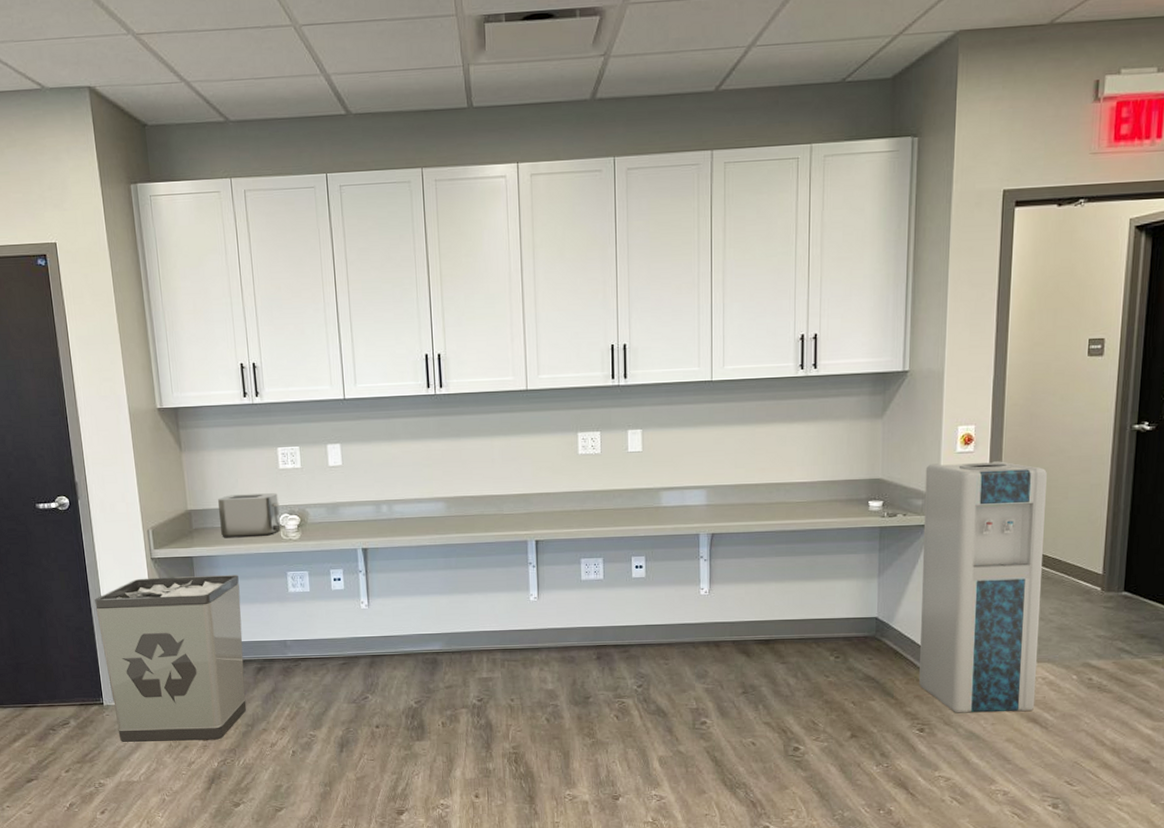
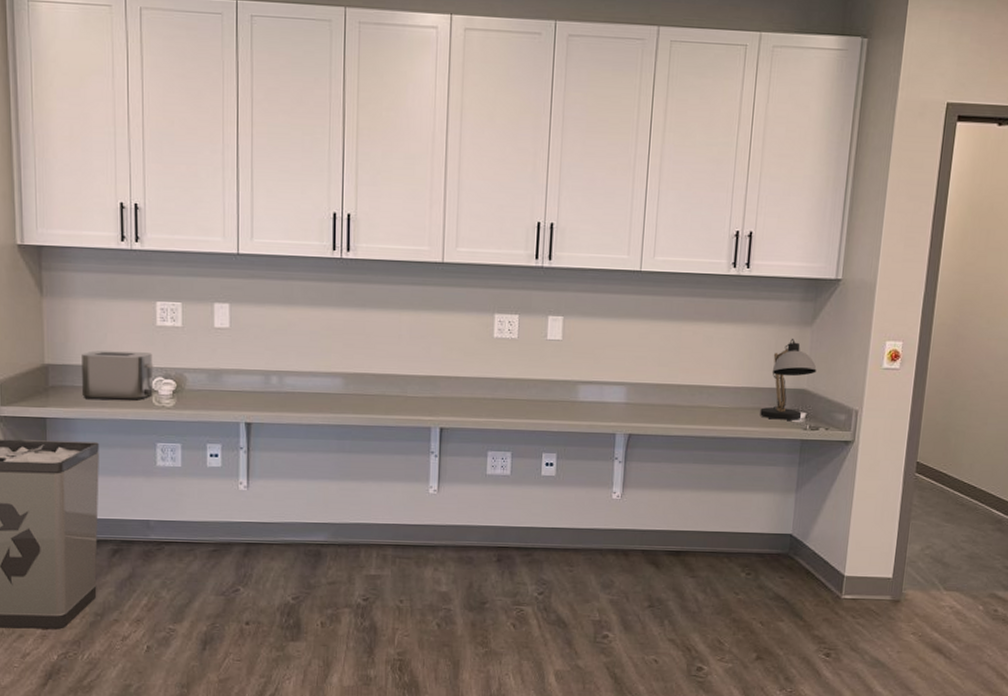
desk lamp: none [837,431,890,510] -> present [760,338,817,420]
water cooler: present [919,461,1047,713] -> none [829,378,969,641]

